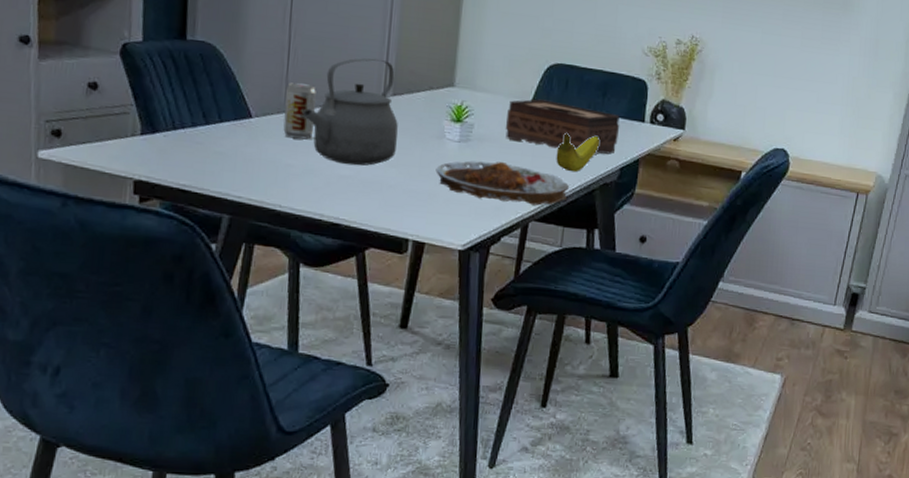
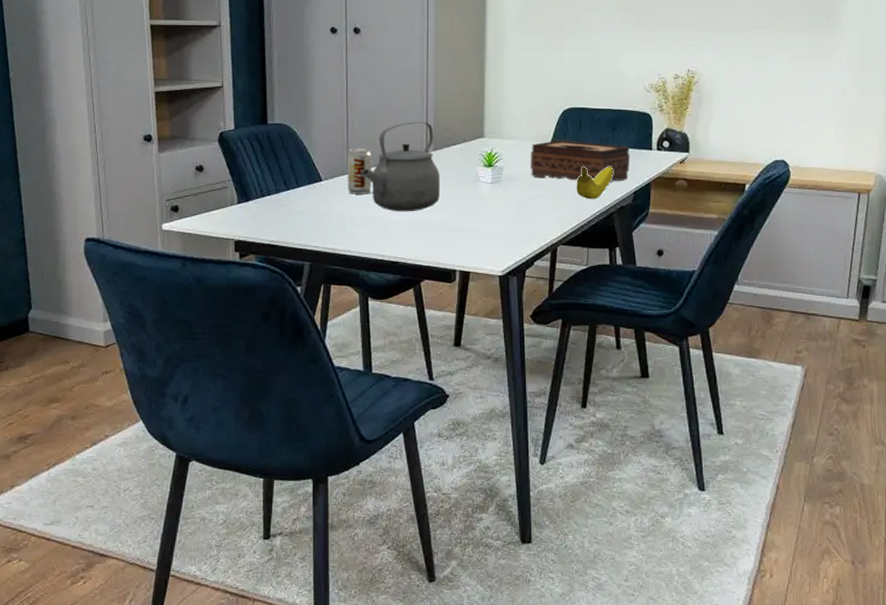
plate: present [435,160,569,206] -> none [474,197,590,231]

